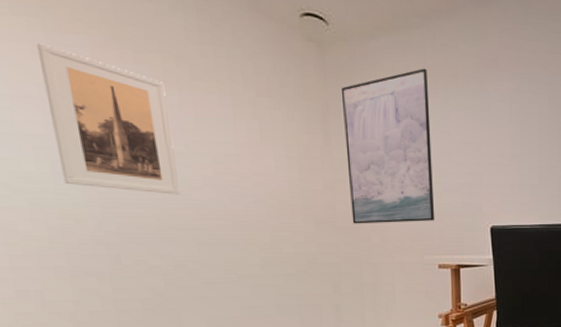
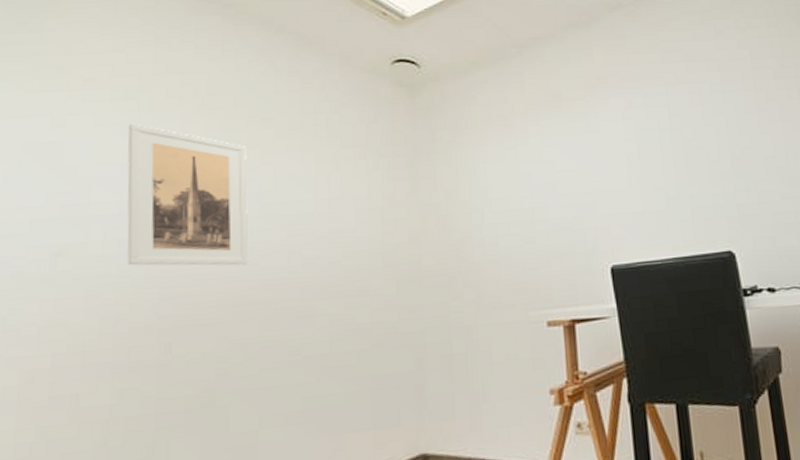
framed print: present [342,68,435,224] -> none [433,97,541,280]

